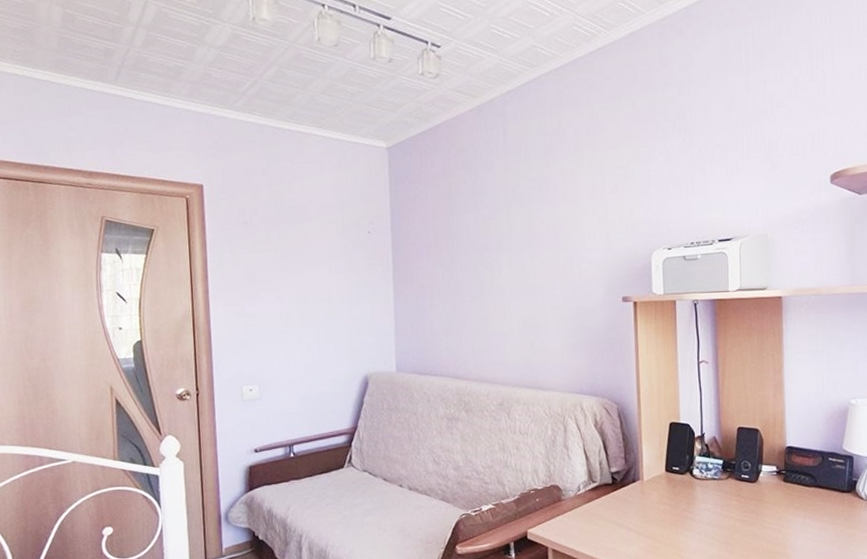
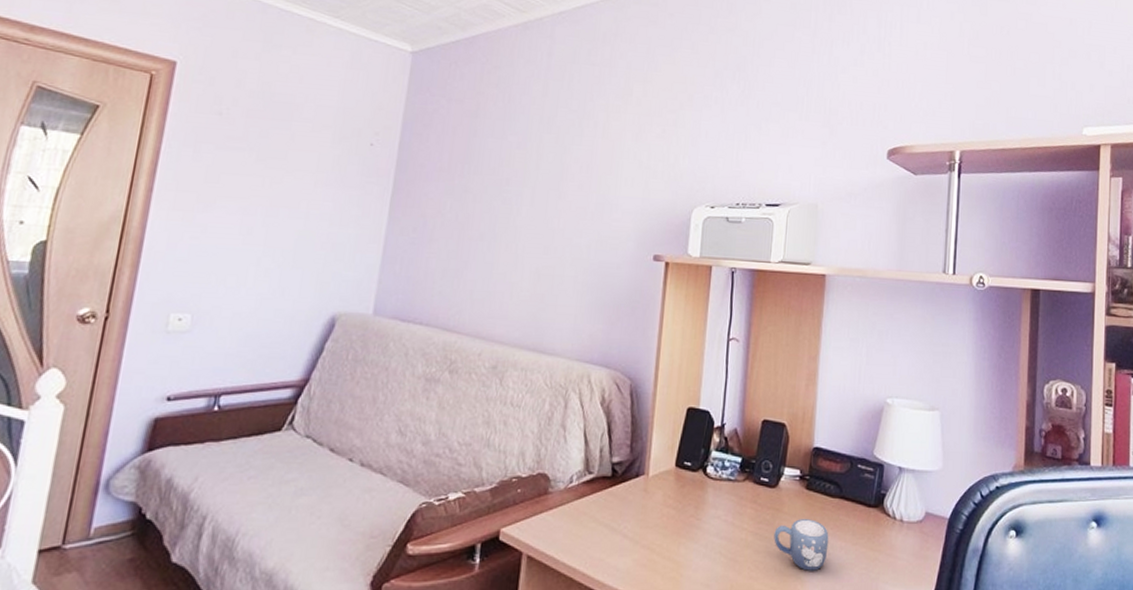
mug: none [759,506,809,548] -> present [774,519,829,571]

